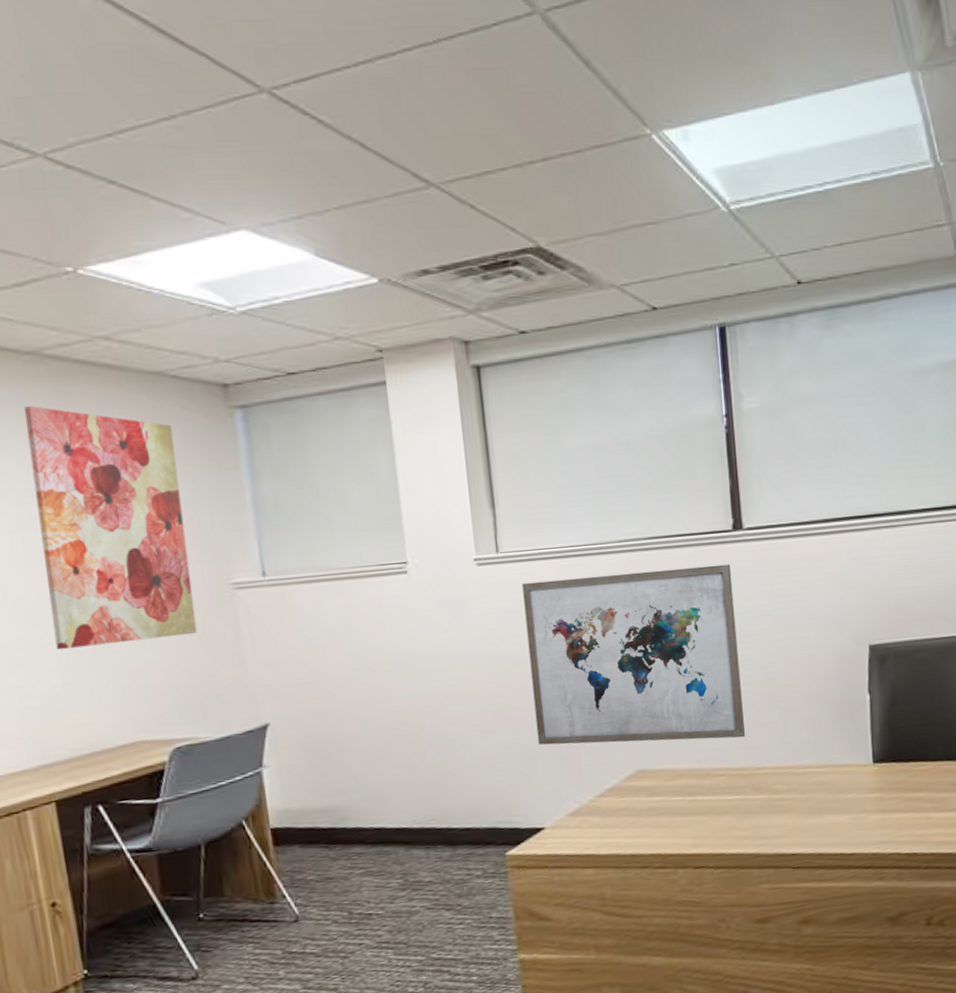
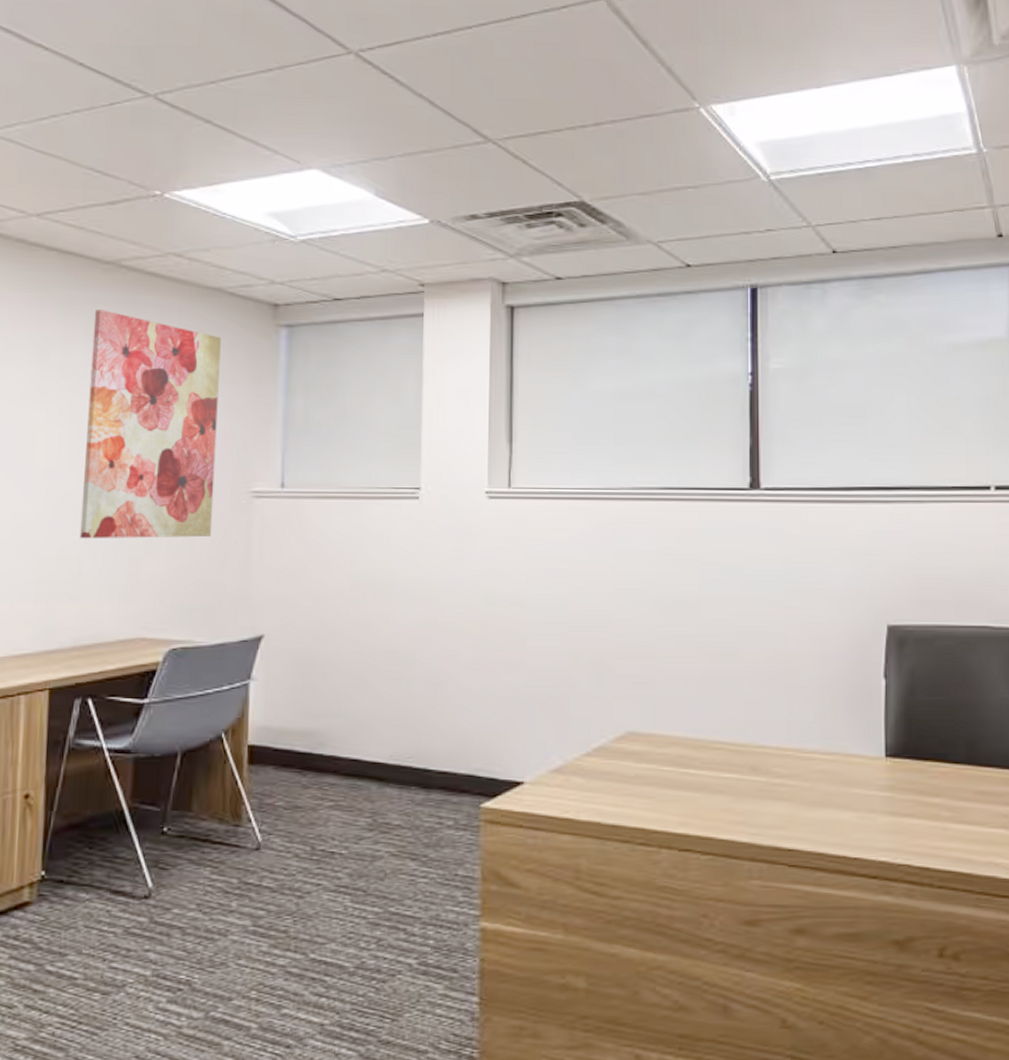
wall art: present [522,564,745,745] -> none [528,520,746,710]

